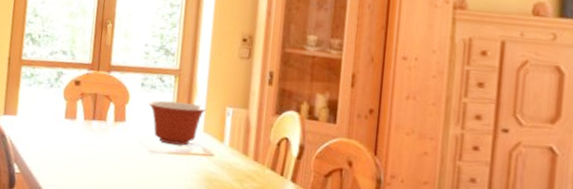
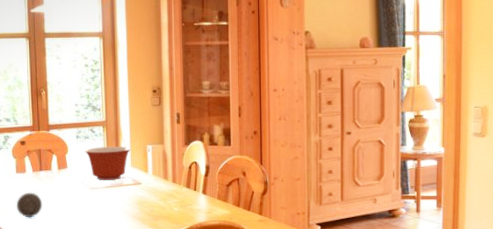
decorative ball: none [59,144,91,177] -> present [16,192,43,218]

